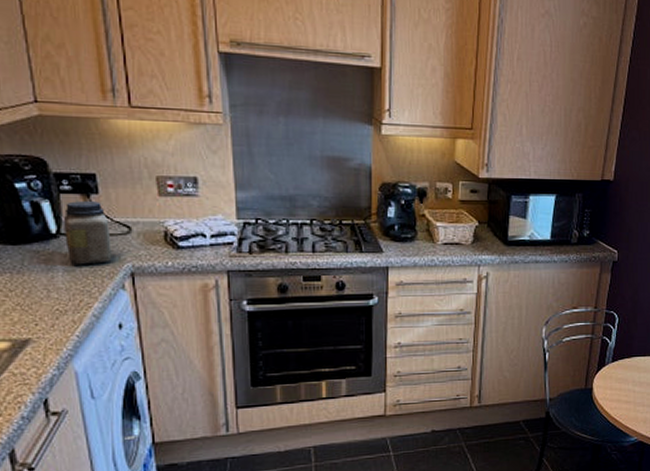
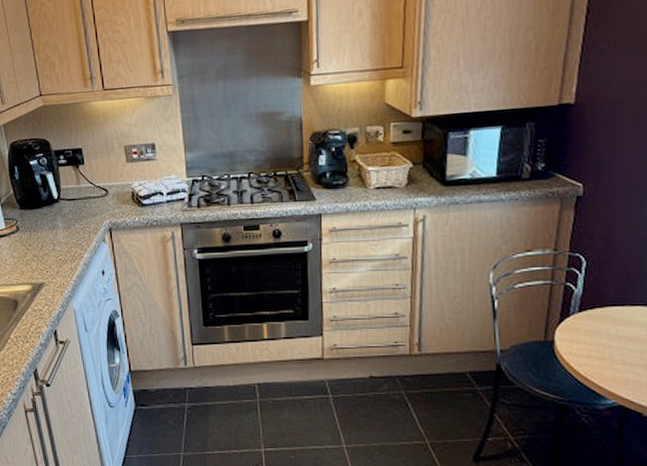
jar: present [62,201,112,265] -> none [61,171,95,224]

